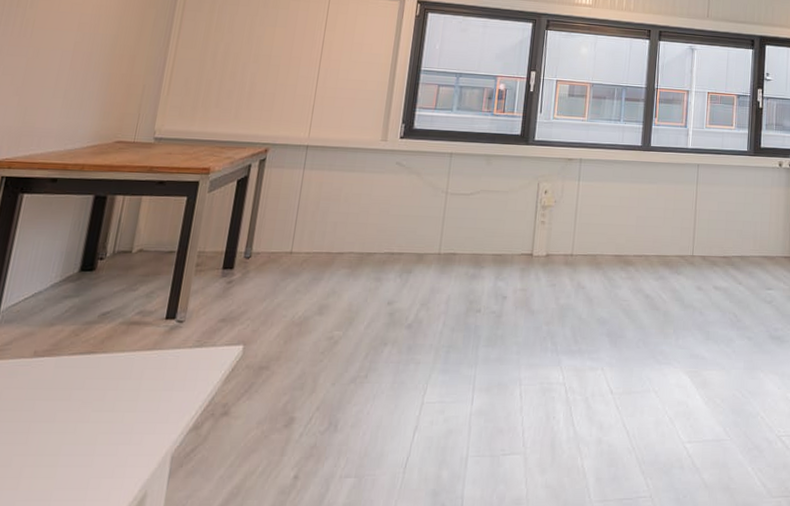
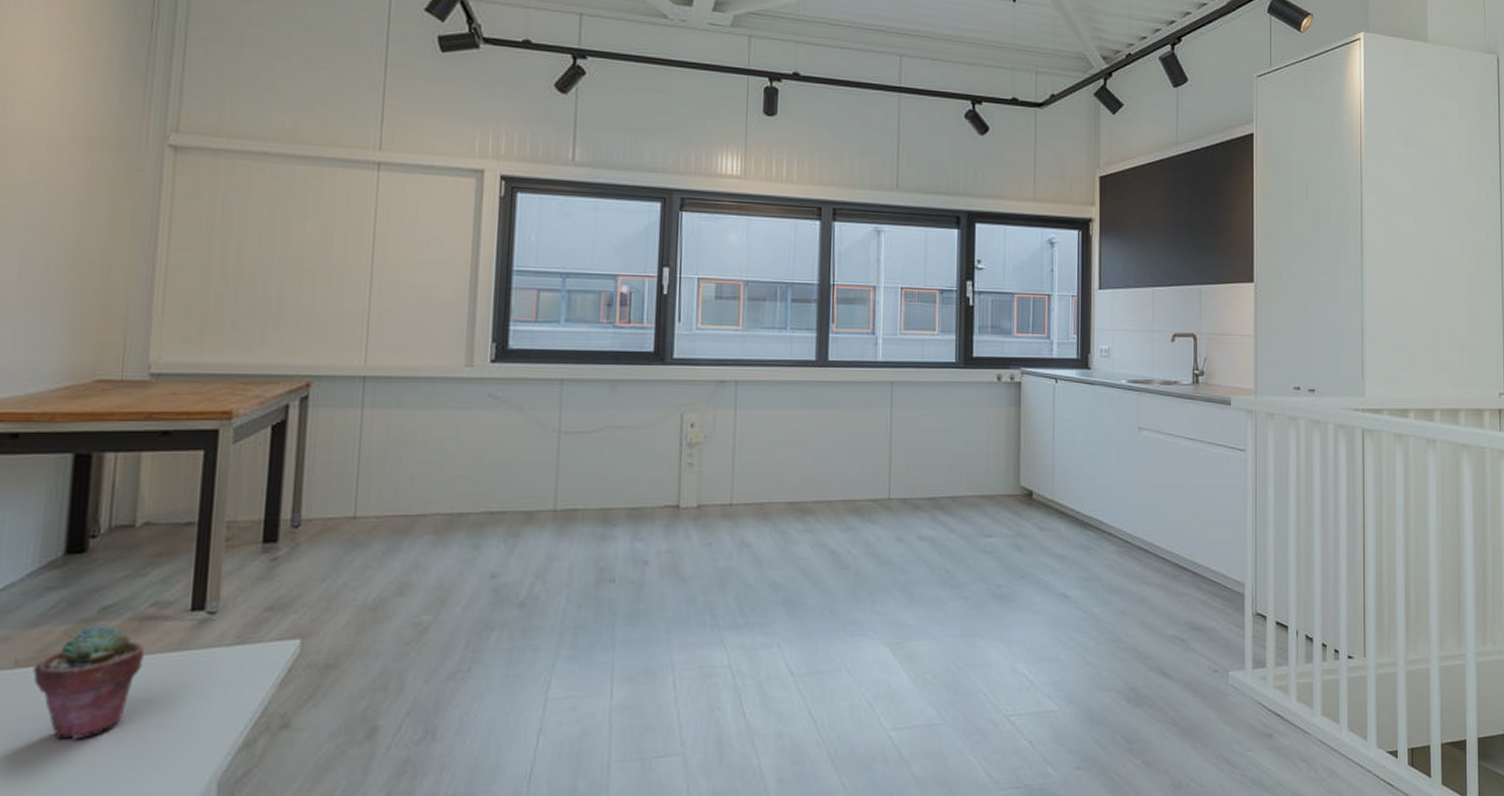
potted succulent: none [46,326,129,415] -> present [33,624,144,739]

